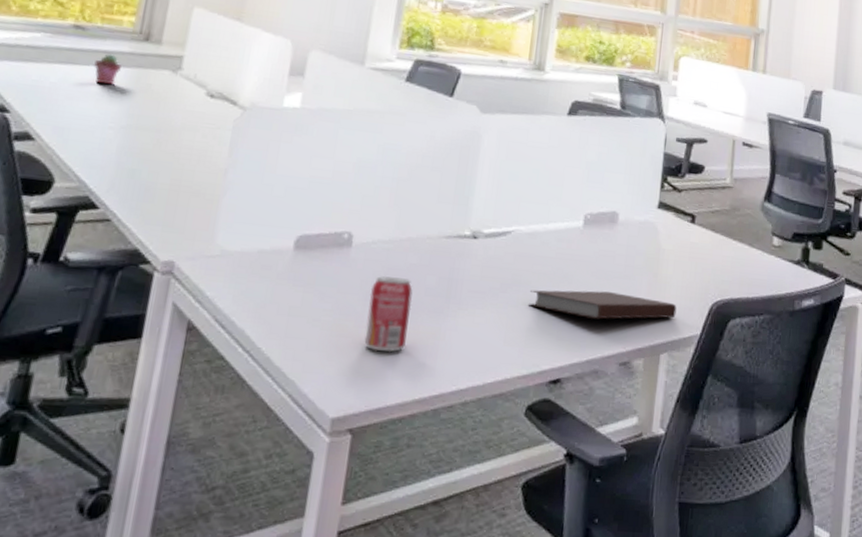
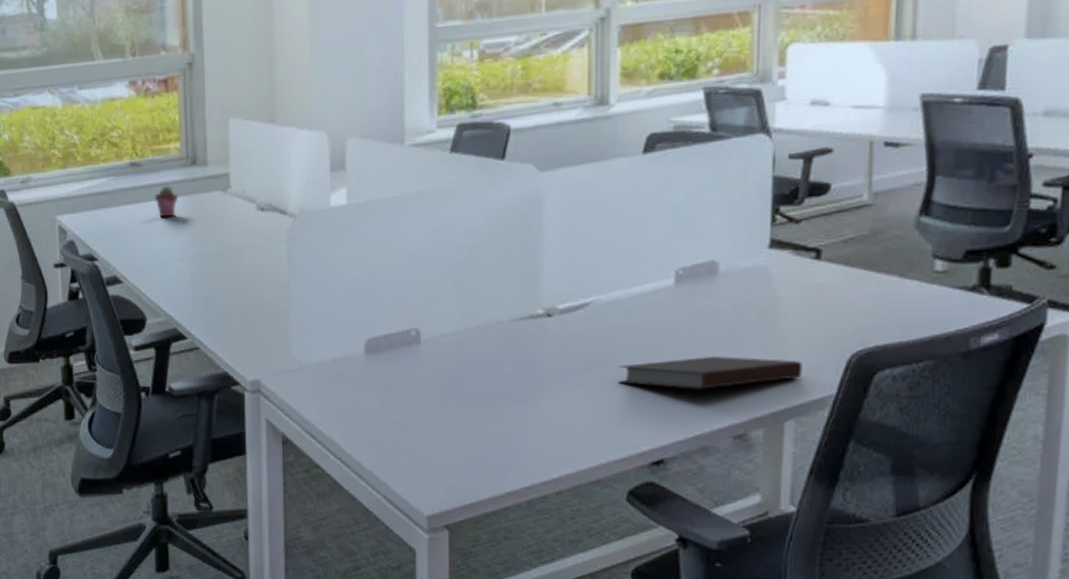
beverage can: present [364,275,413,353] -> none [446,369,491,448]

